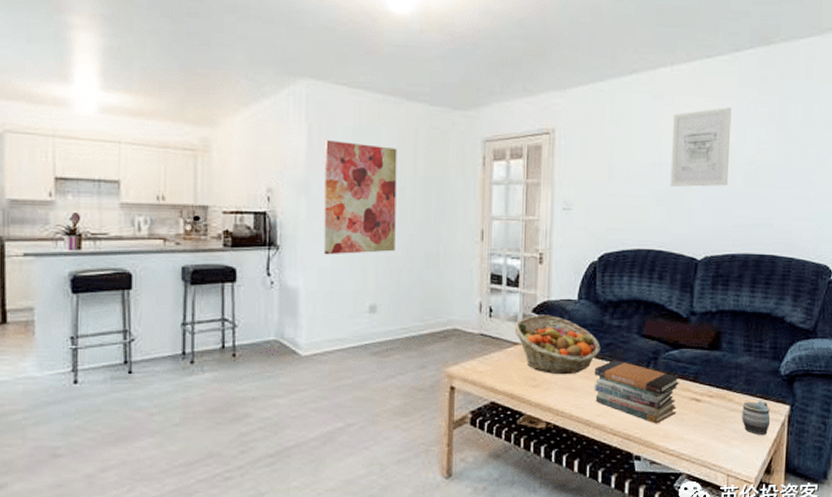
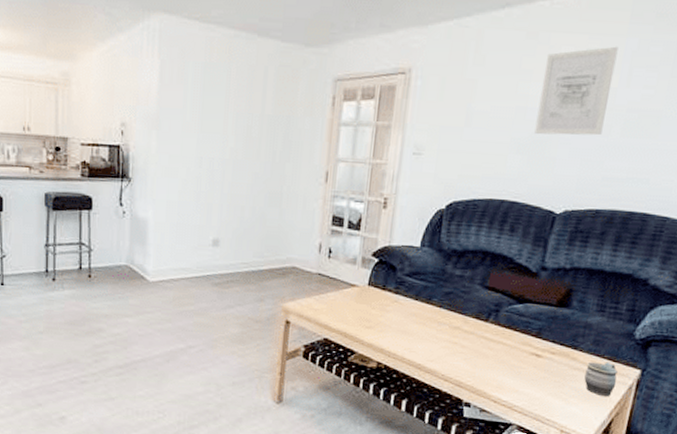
wall art: present [323,139,397,255] -> none [171,75,246,189]
fruit basket: present [513,315,601,375] -> none [351,258,440,319]
book stack: present [594,360,680,424] -> none [429,309,522,375]

